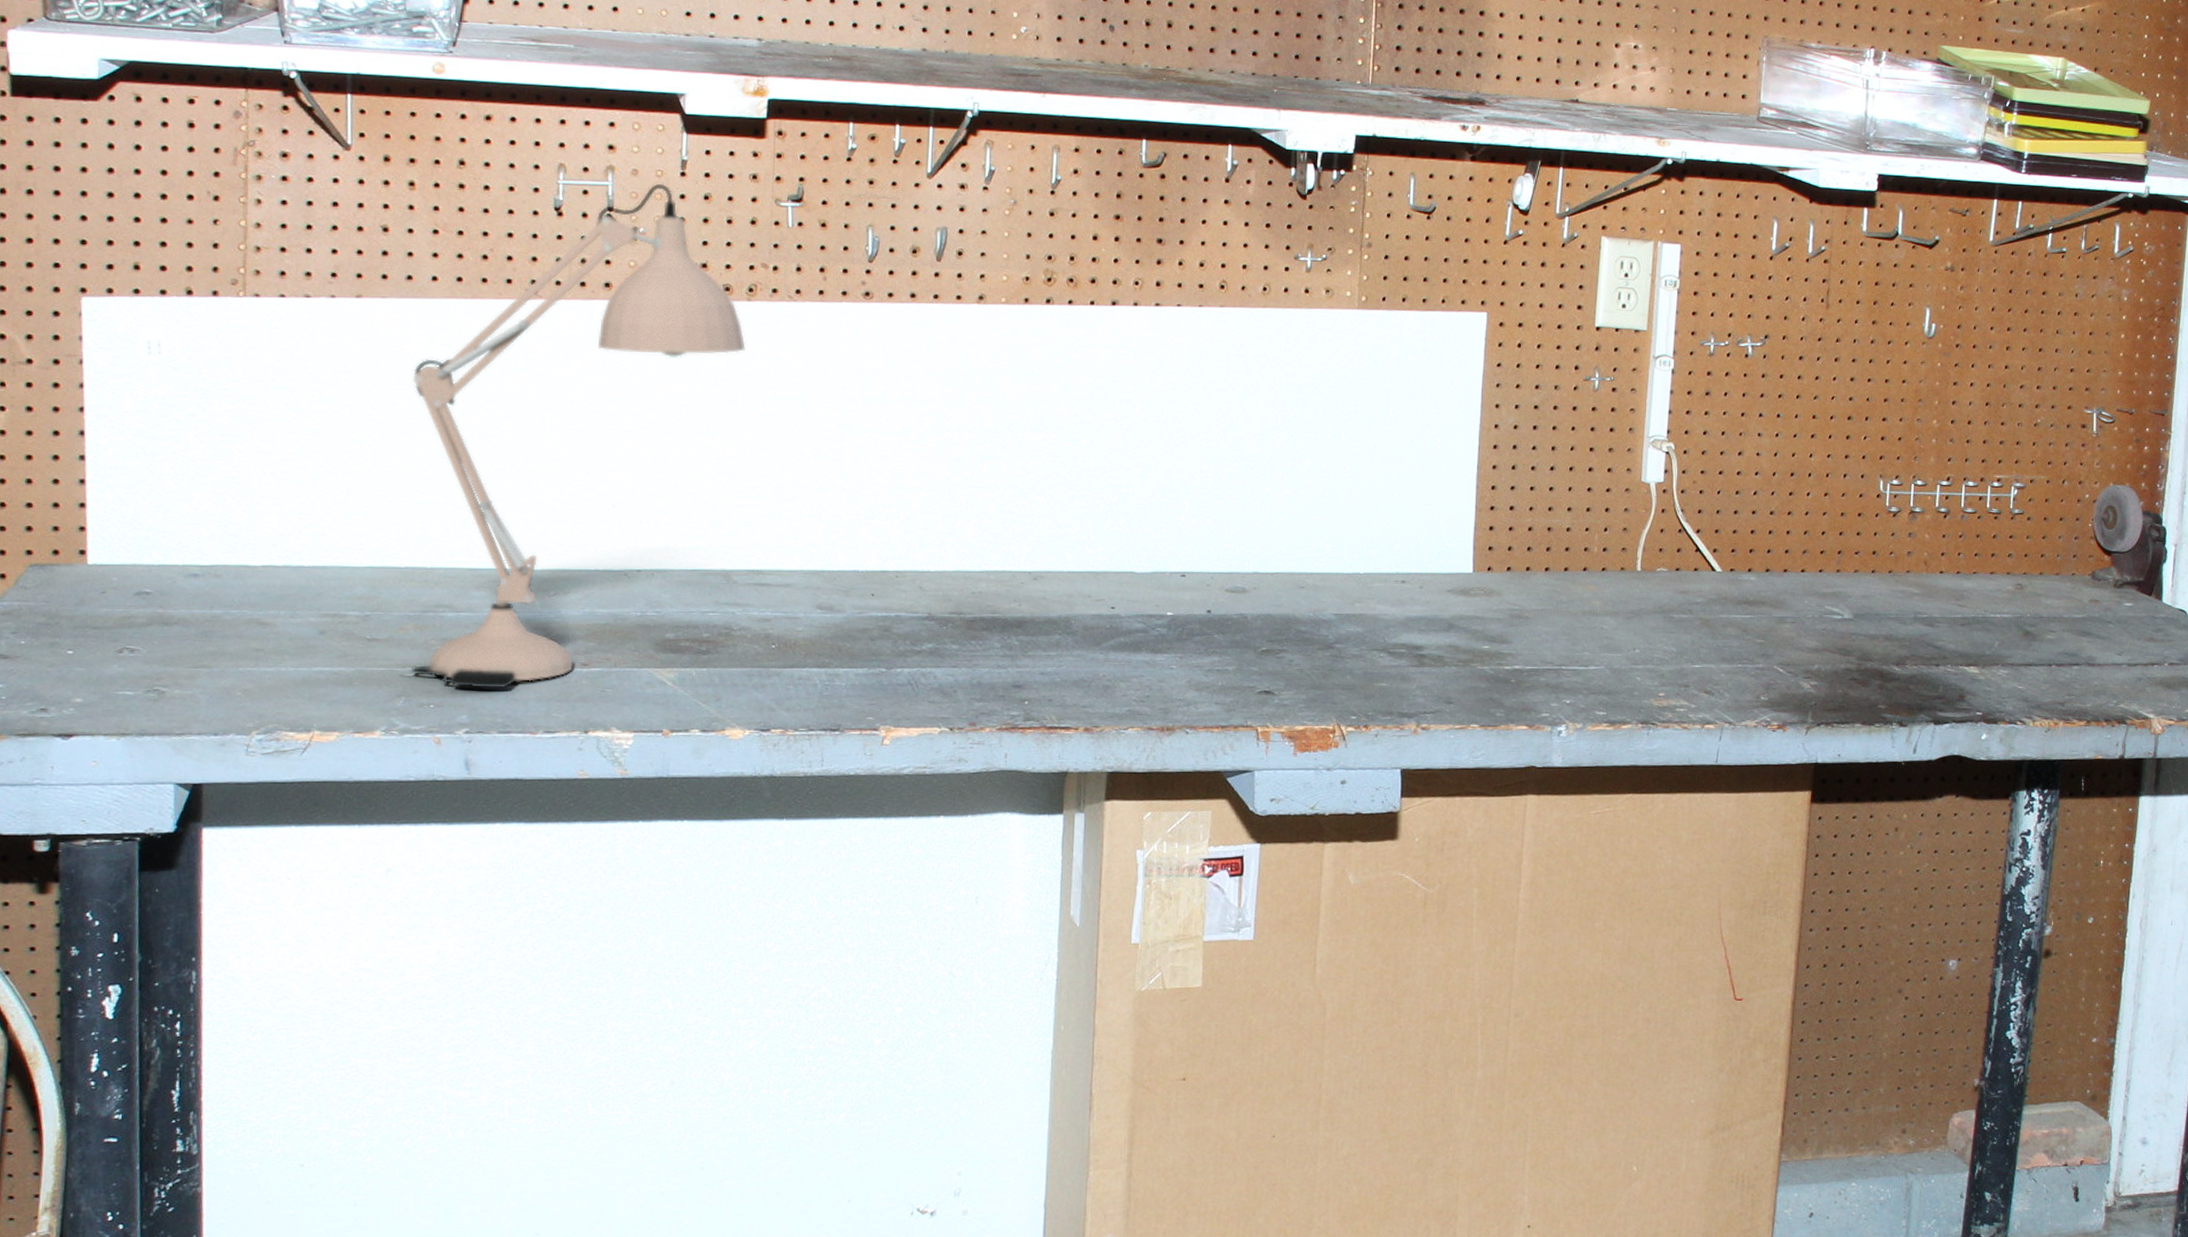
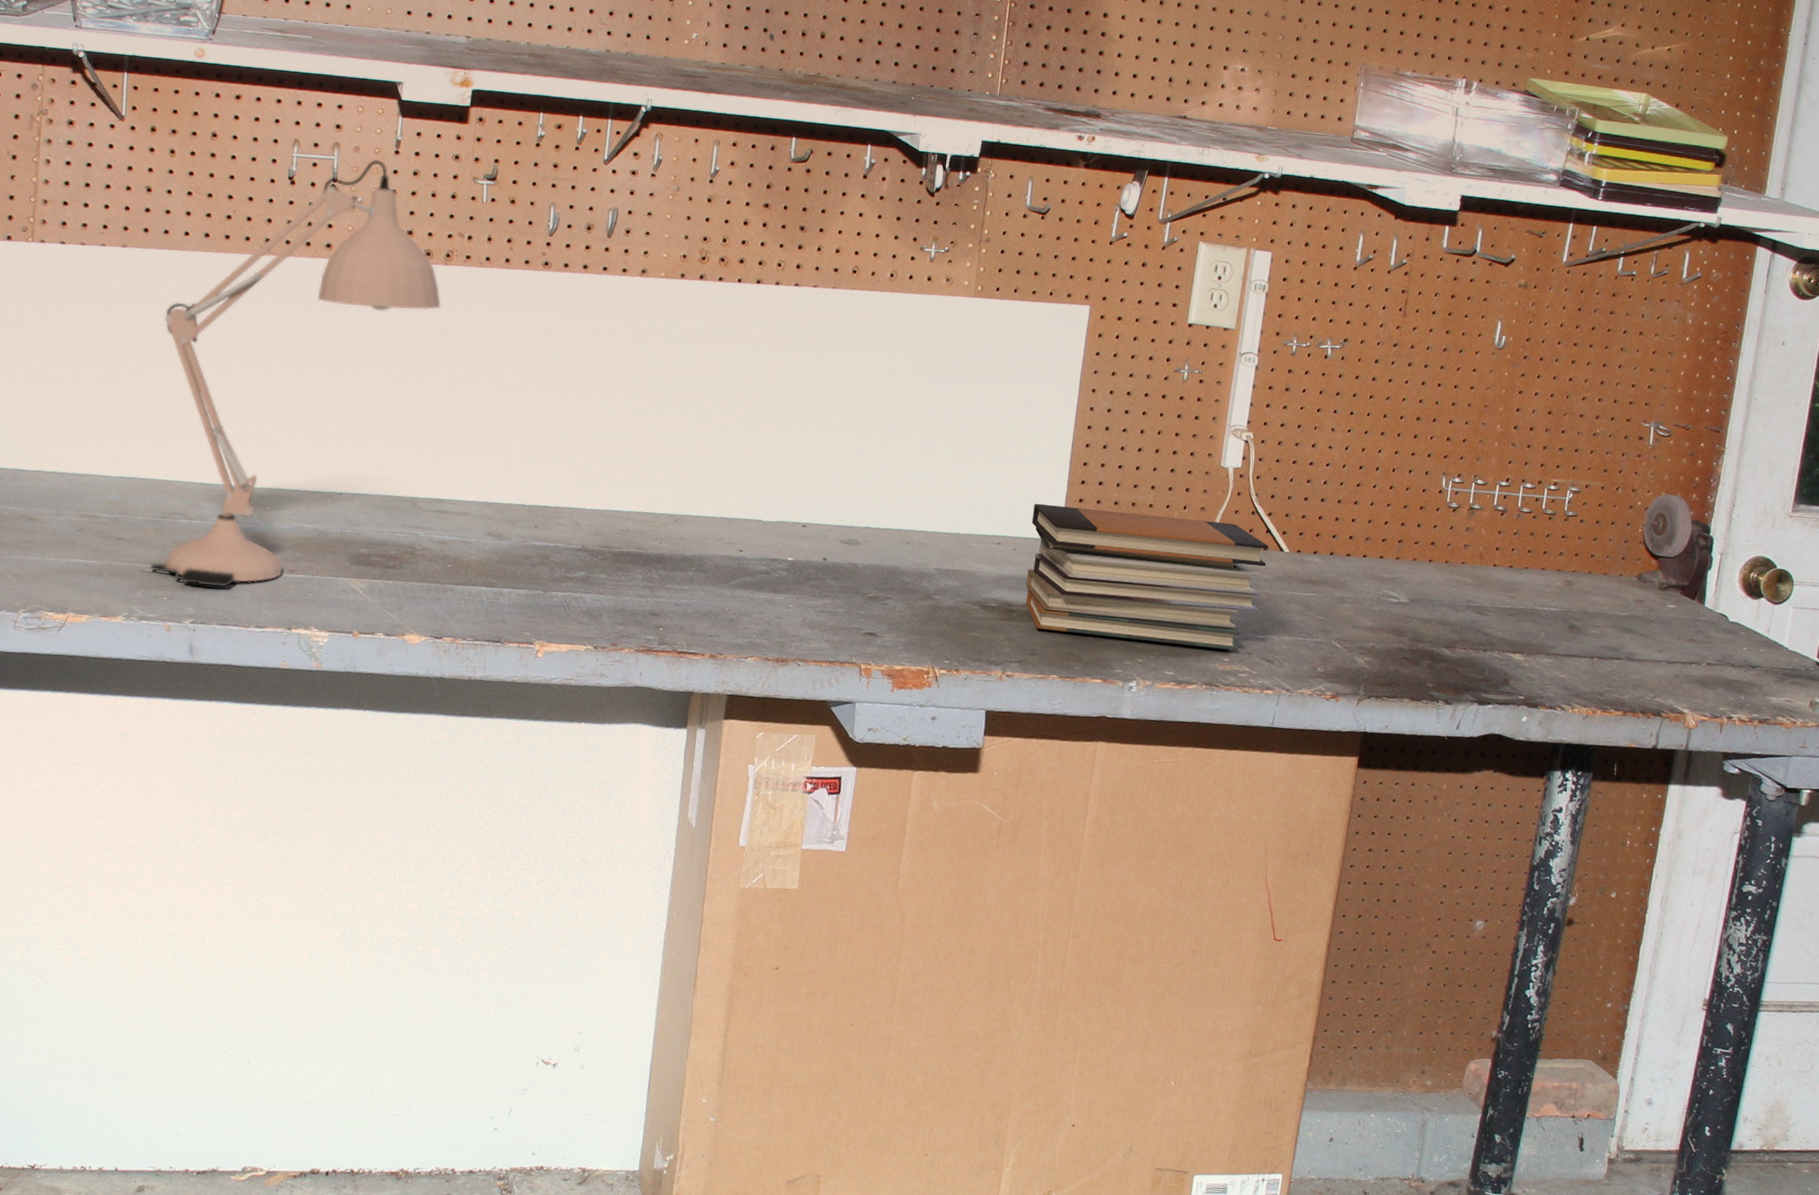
book stack: none [1436,534,1700,683] -> present [1025,503,1269,651]

